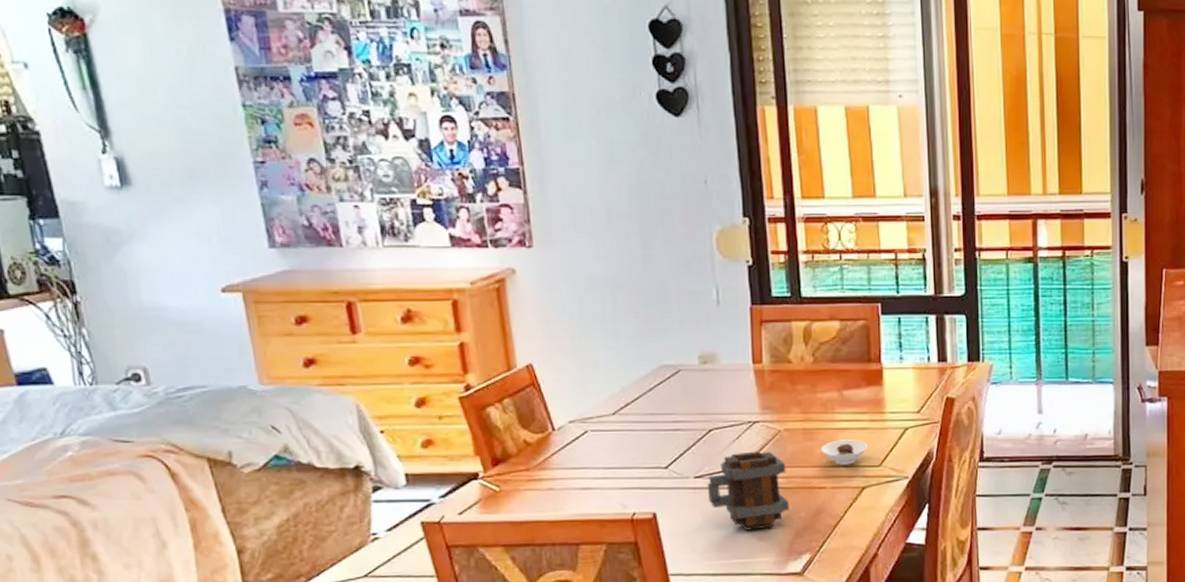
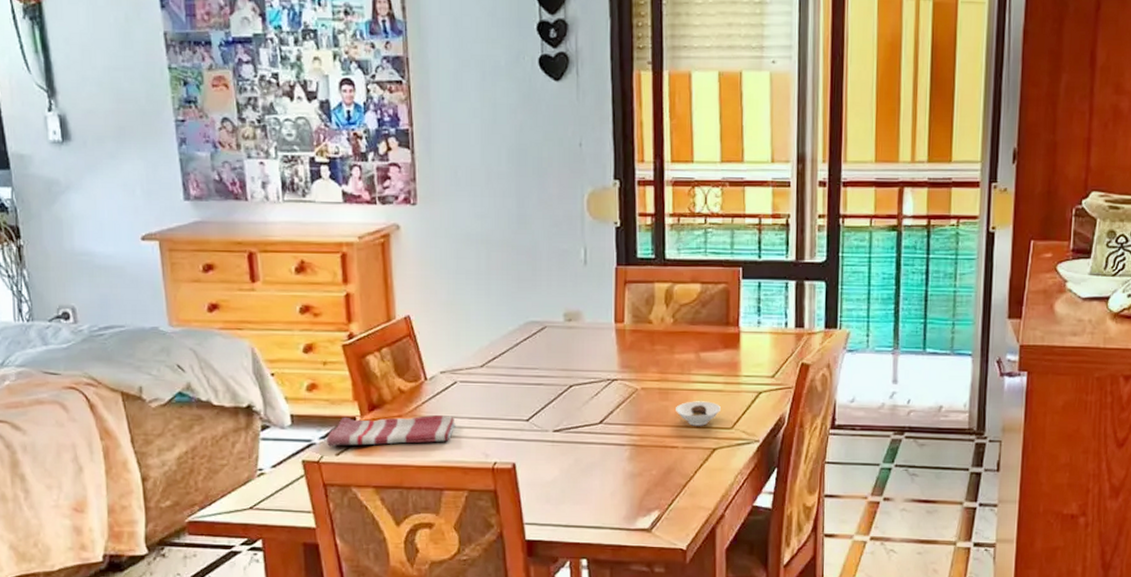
dish towel: none [447,467,589,505] -> present [327,415,455,446]
mug: present [707,451,789,531] -> none [564,408,641,485]

